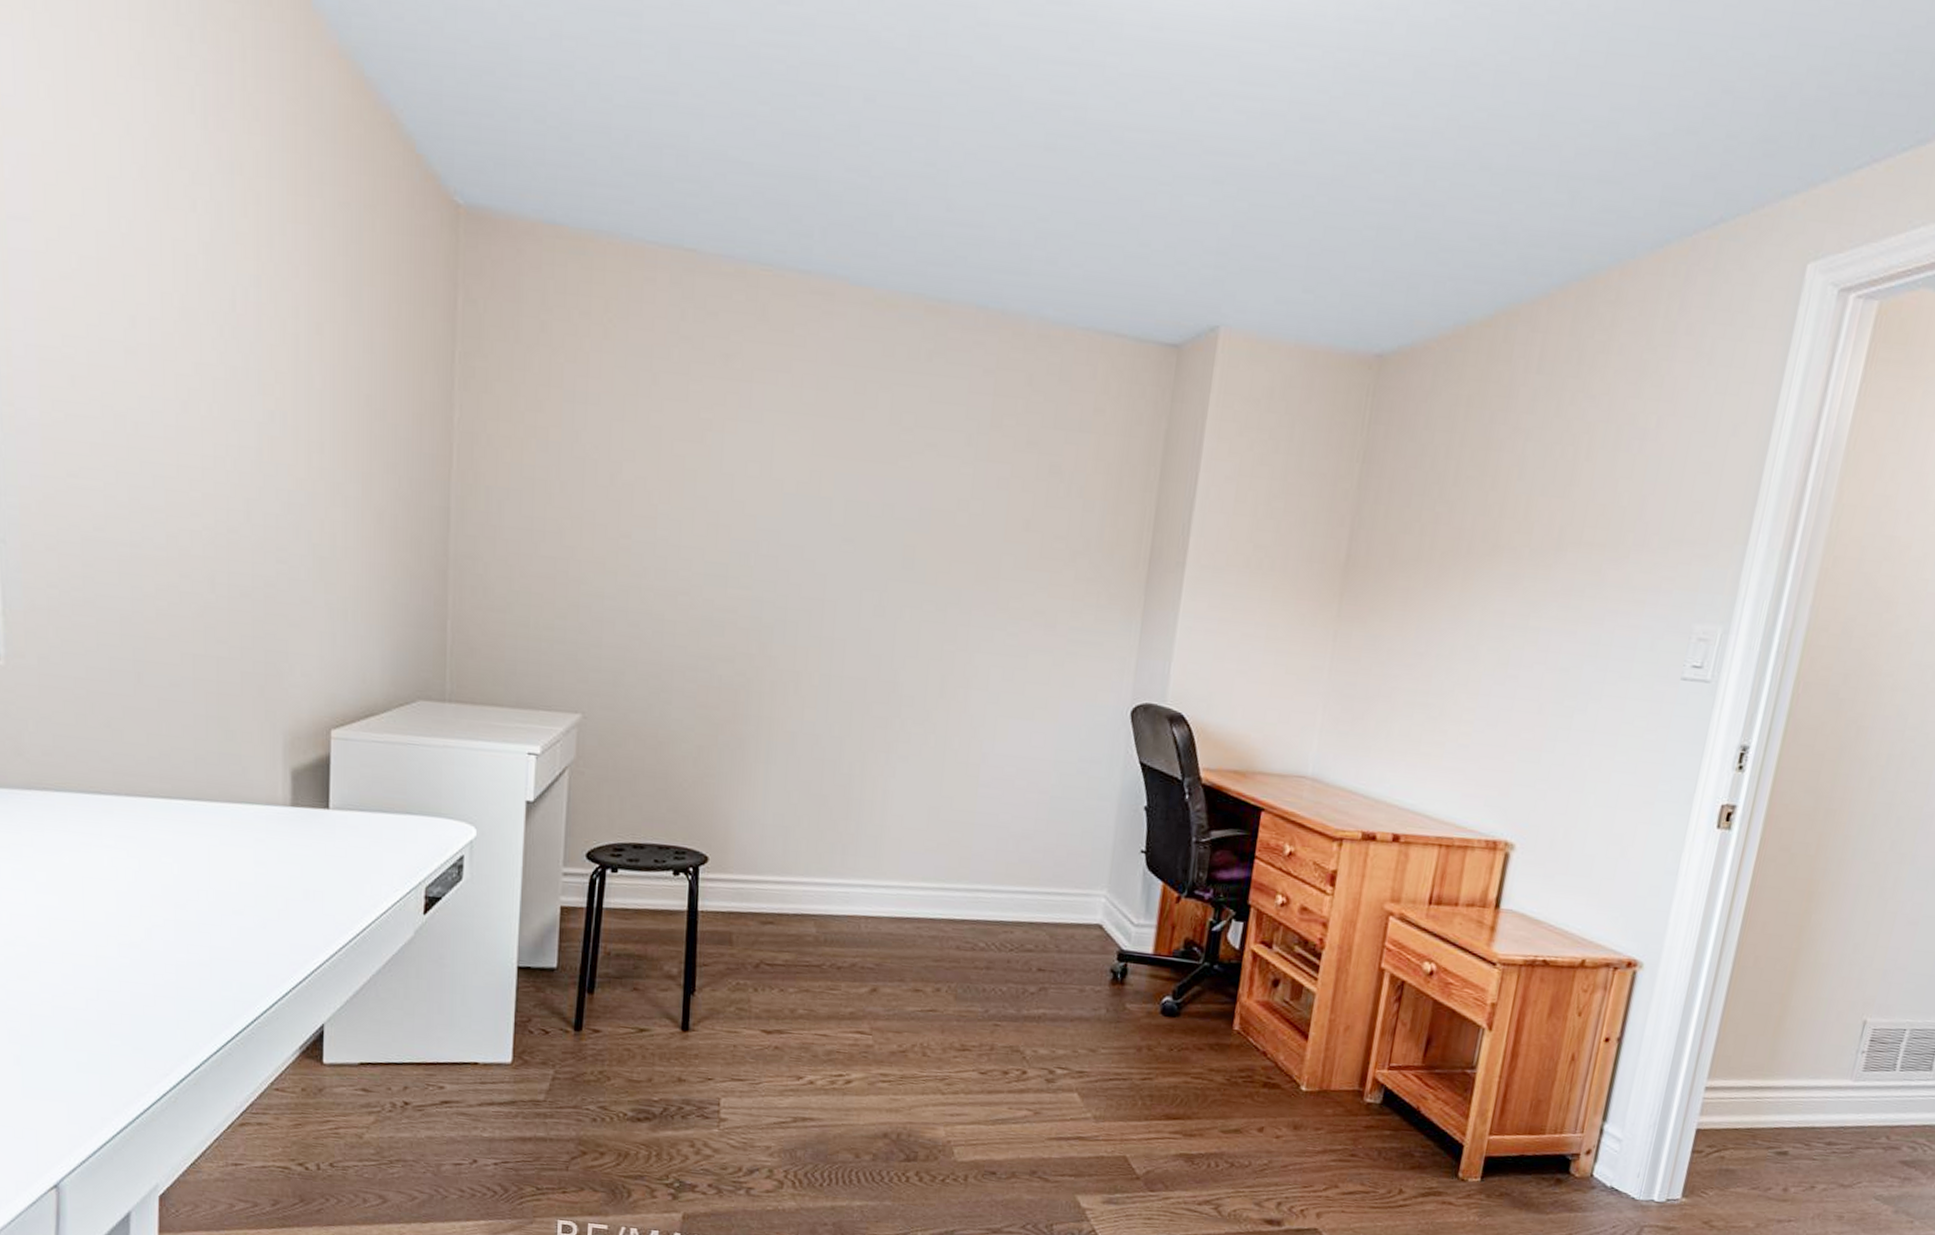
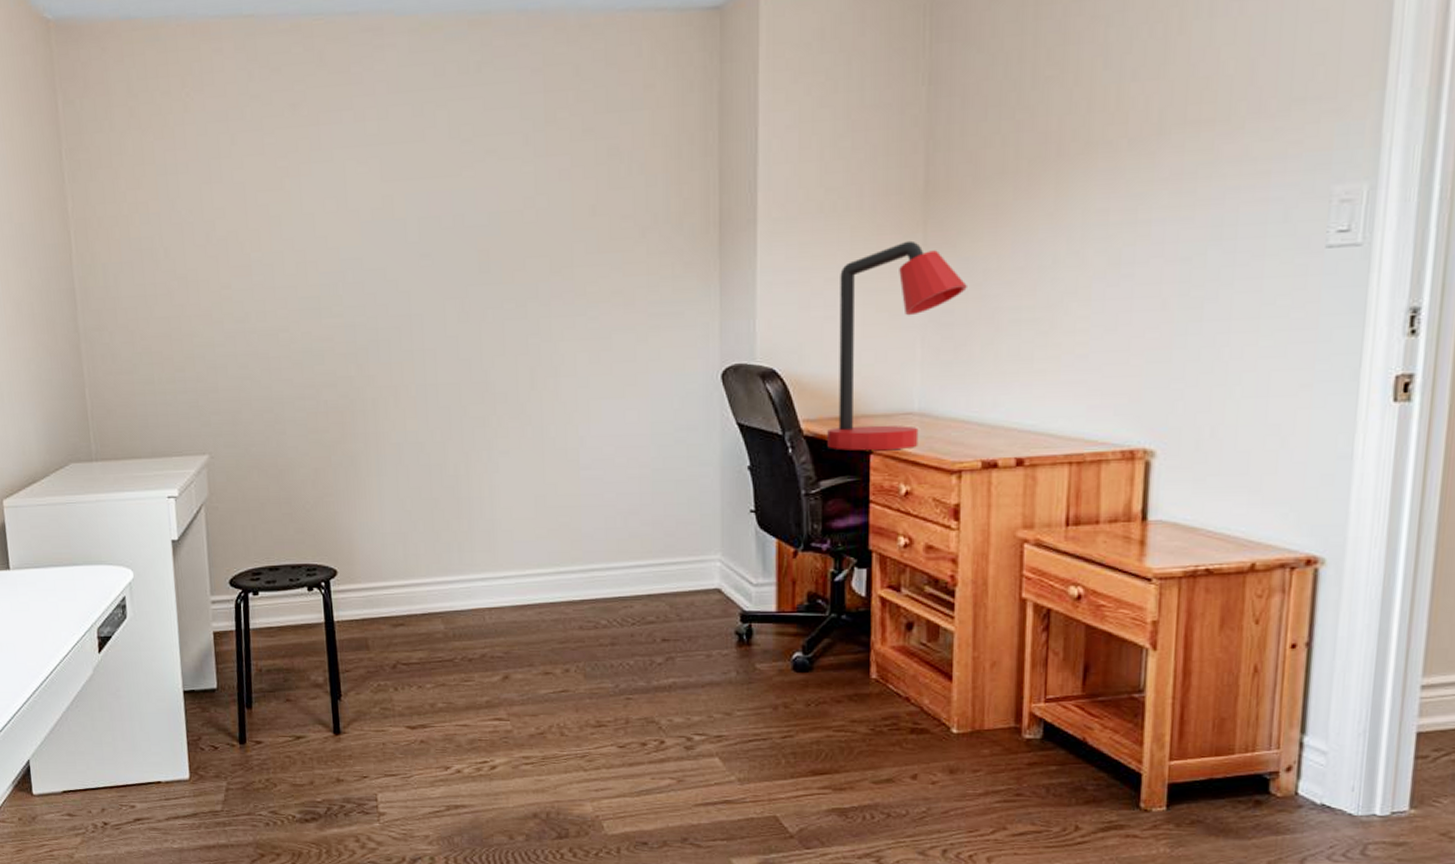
desk lamp: none [1222,609,1372,811] -> present [827,240,967,451]

